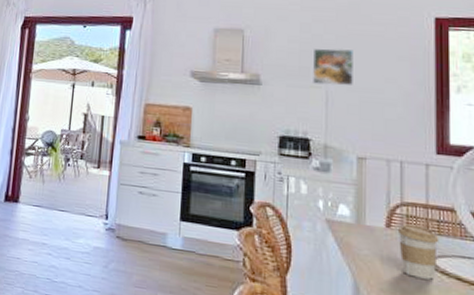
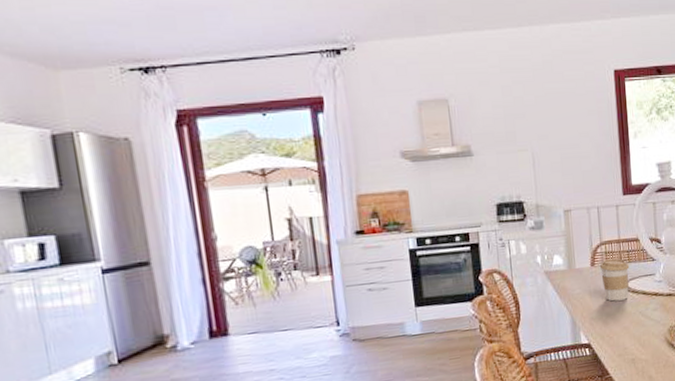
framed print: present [312,48,353,87] -> none [516,108,554,147]

